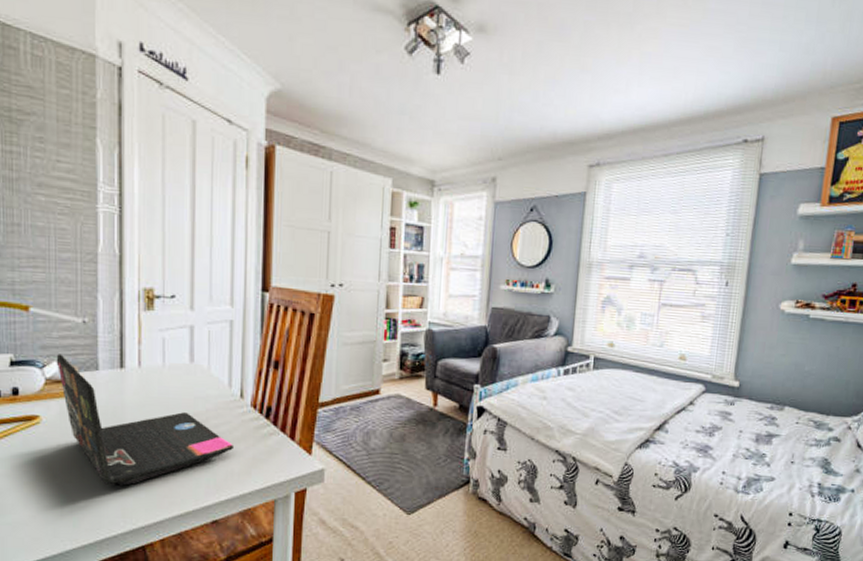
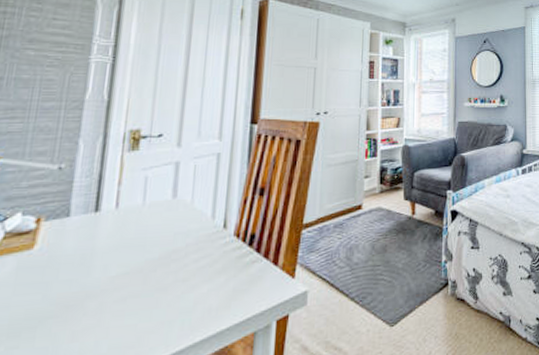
laptop: present [56,354,233,486] -> none [20,204,213,343]

